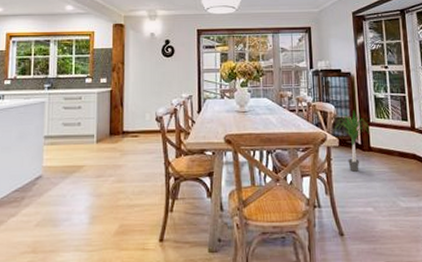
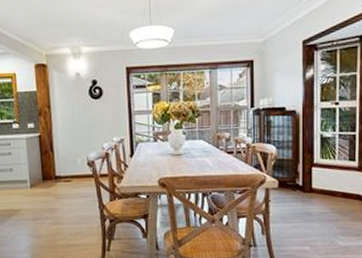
potted plant: present [335,111,373,172] -> none [275,151,316,213]

